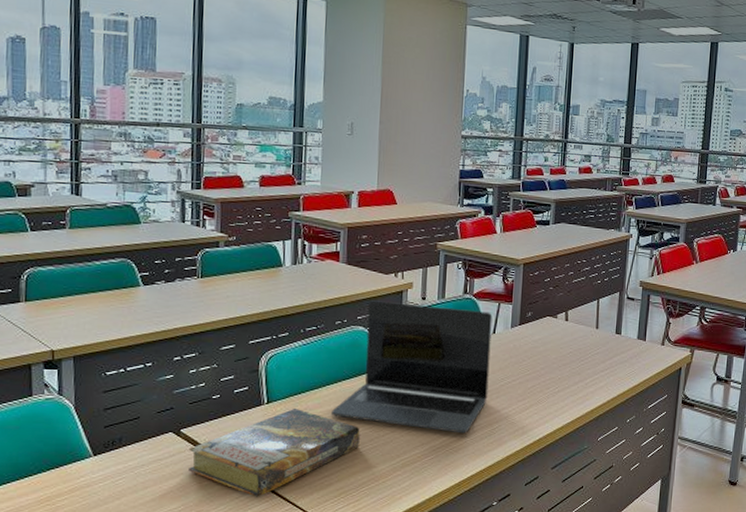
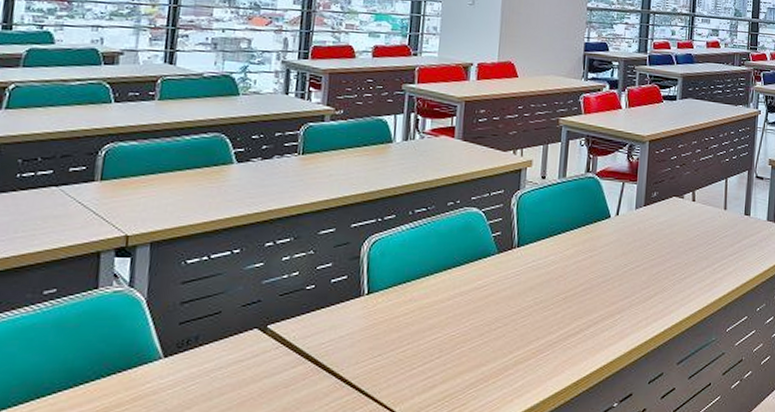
book: present [188,407,360,497] -> none [273,299,470,403]
laptop: present [330,300,493,434] -> none [437,179,616,326]

